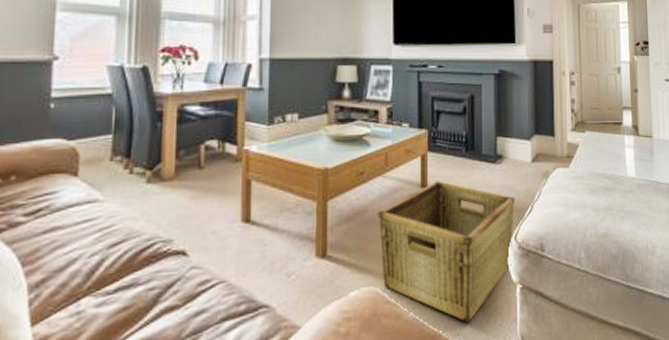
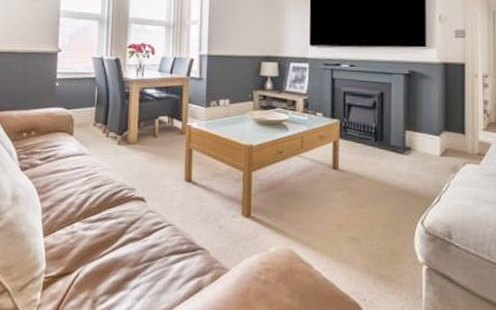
hamper: present [378,181,516,323] -> none [294,164,423,291]

